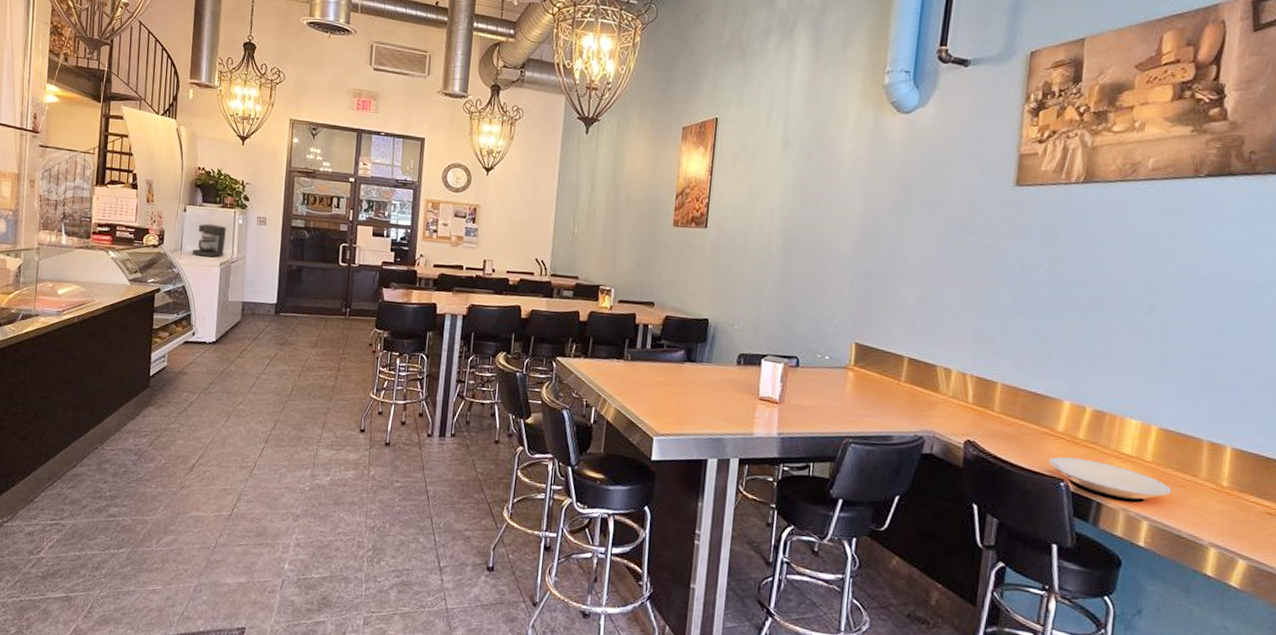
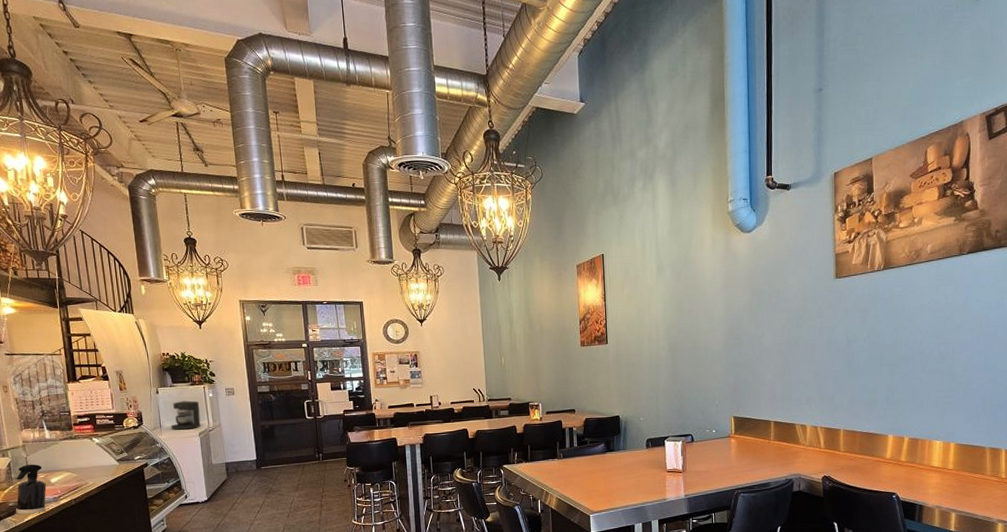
spray bottle: none [16,269,53,326] -> present [15,464,47,515]
plate: present [1048,456,1171,503] -> none [883,475,968,501]

